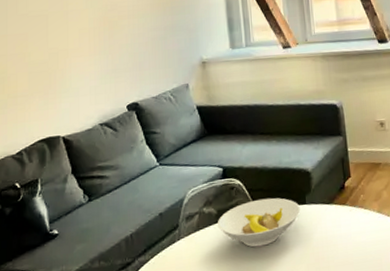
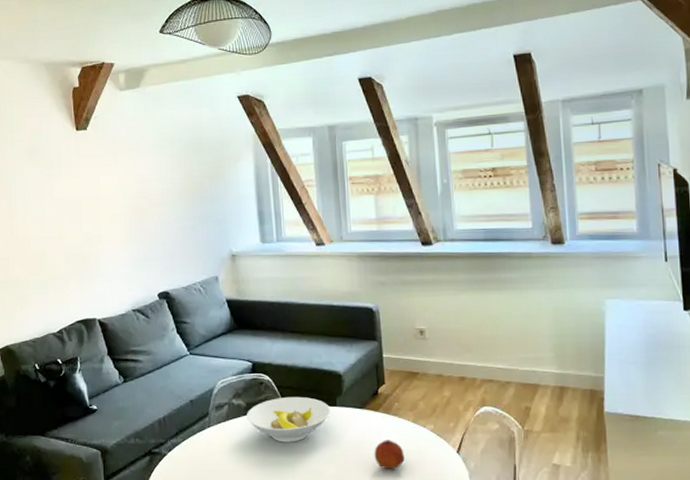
fruit: none [343,232,372,263] -> present [374,440,405,469]

